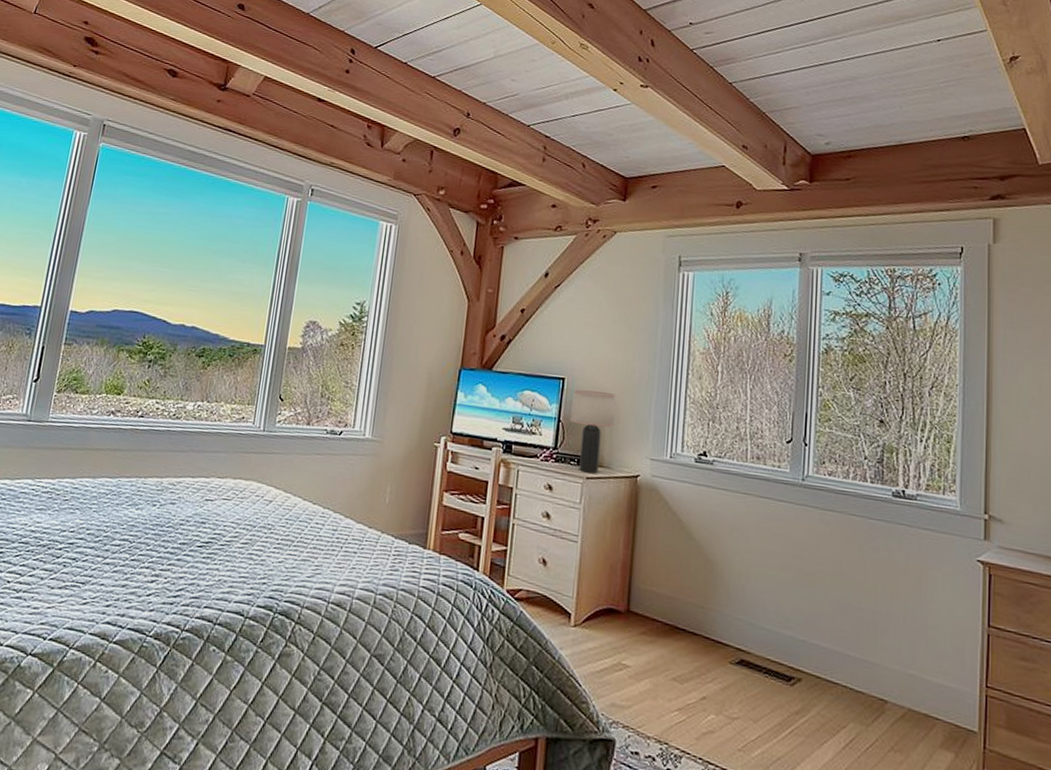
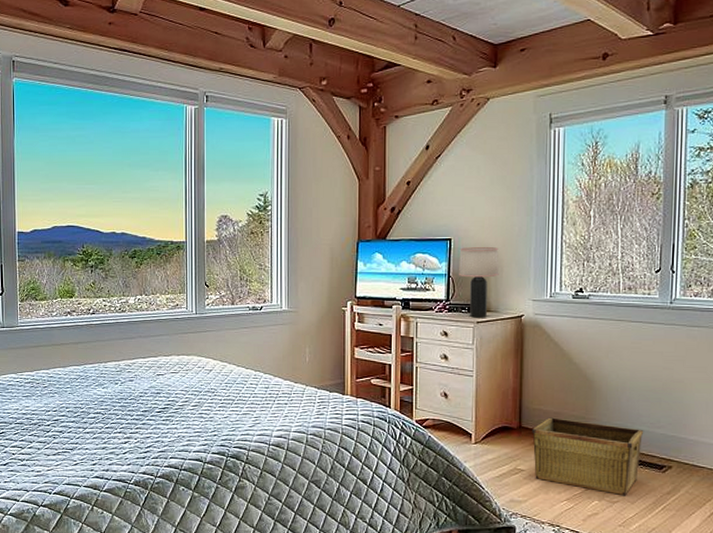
hamper: none [642,602,770,712] -> present [532,417,644,496]

